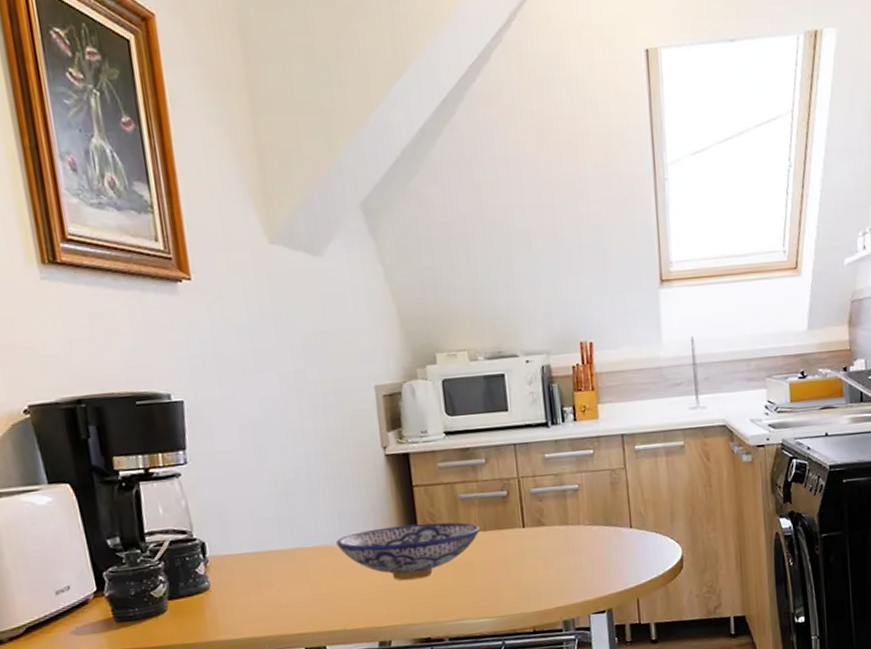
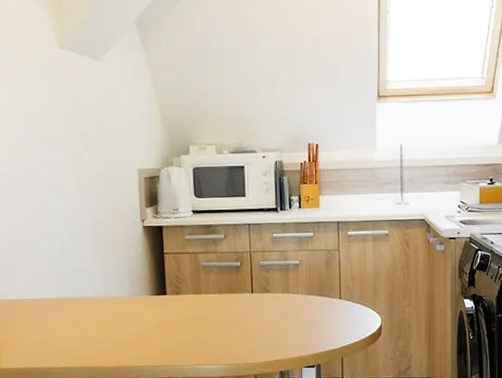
bowl: present [336,522,480,581] -> none [99,284,216,330]

